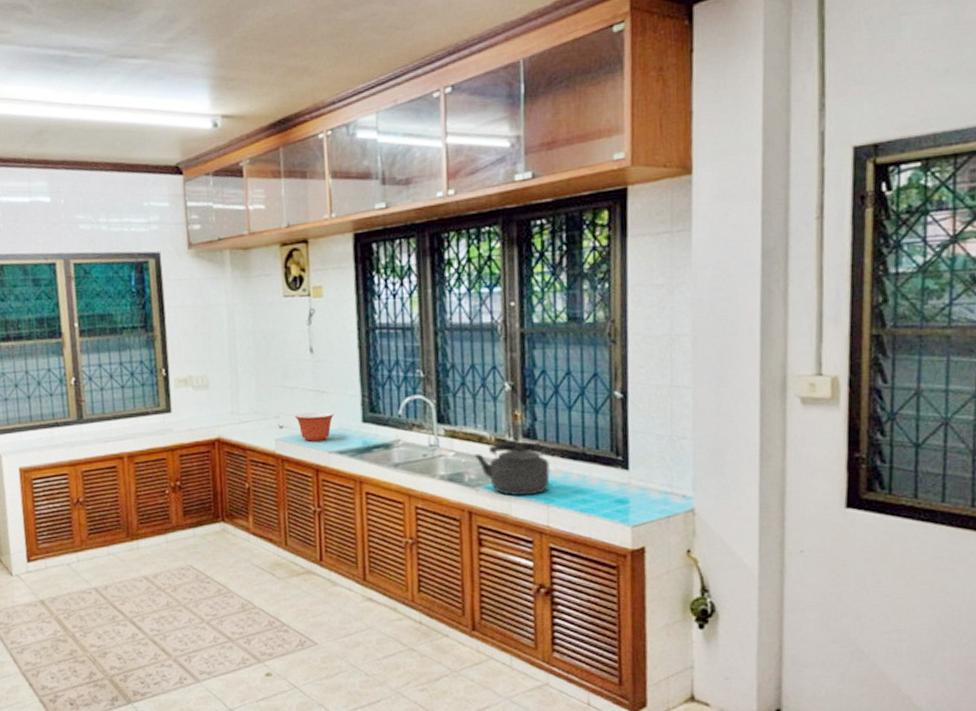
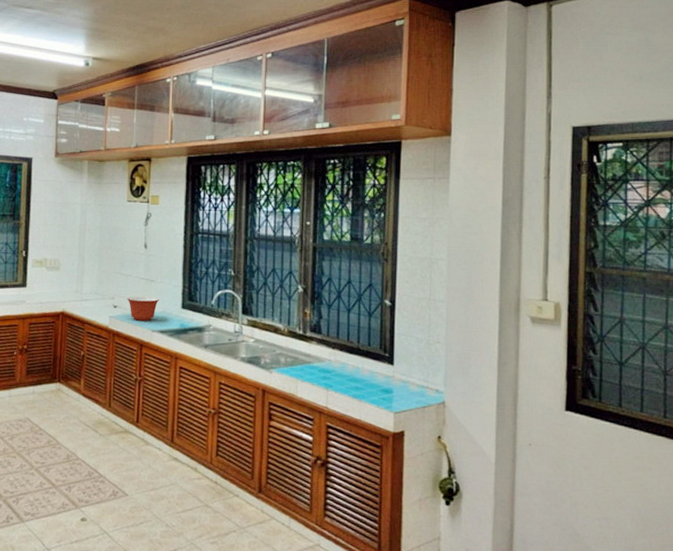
kettle: present [474,442,550,496] -> none [270,334,330,381]

